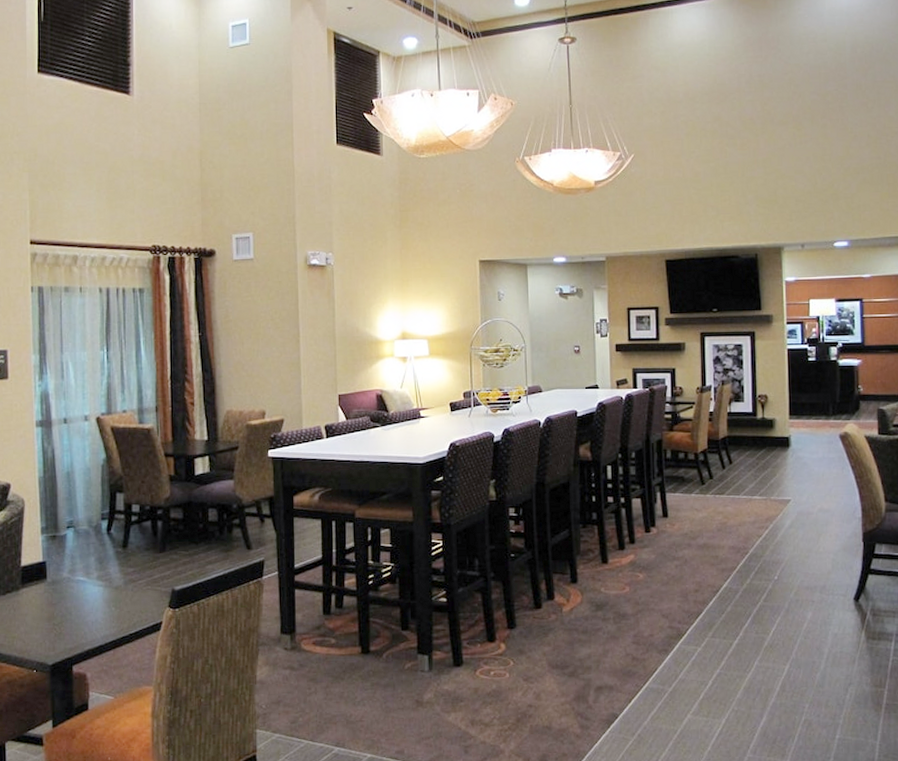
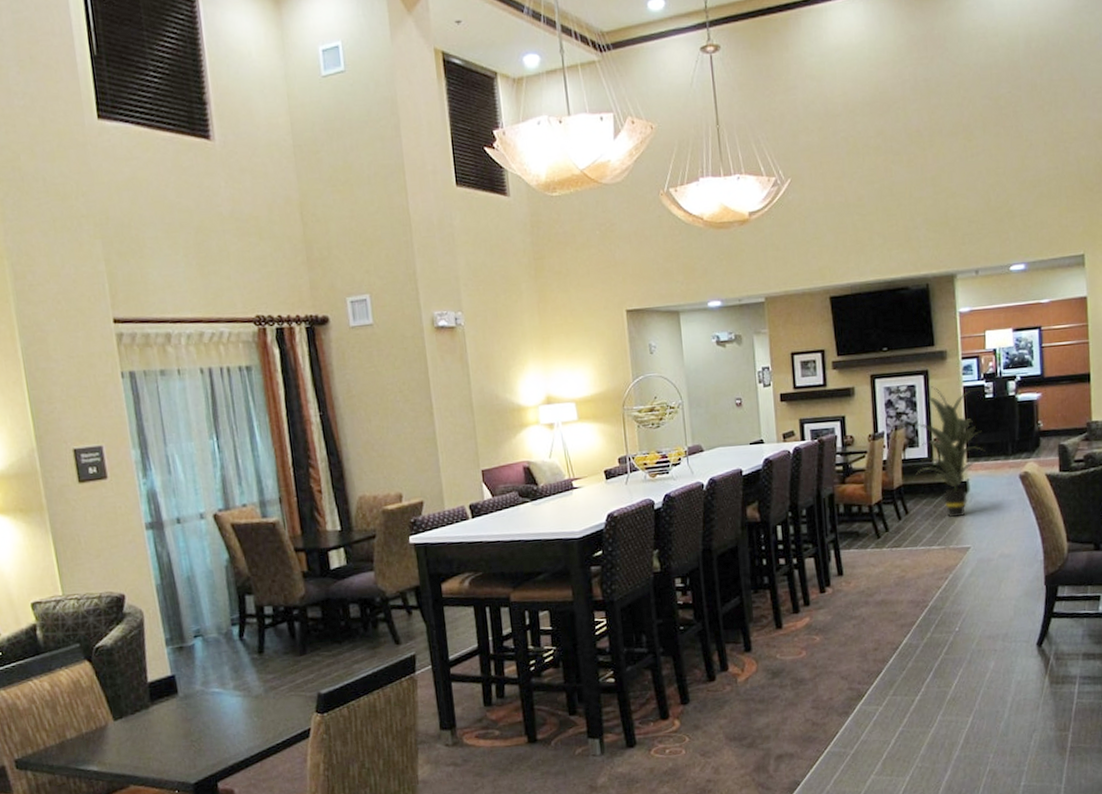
indoor plant: none [731,347,808,471] -> present [905,386,986,517]

